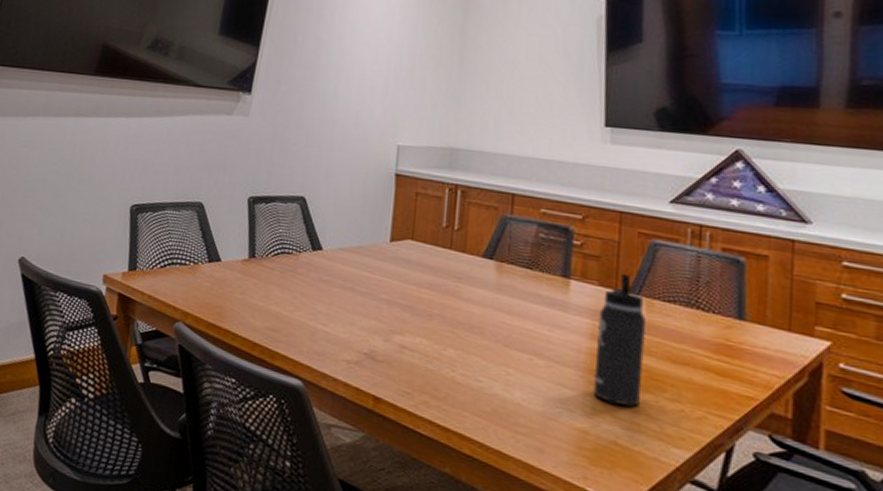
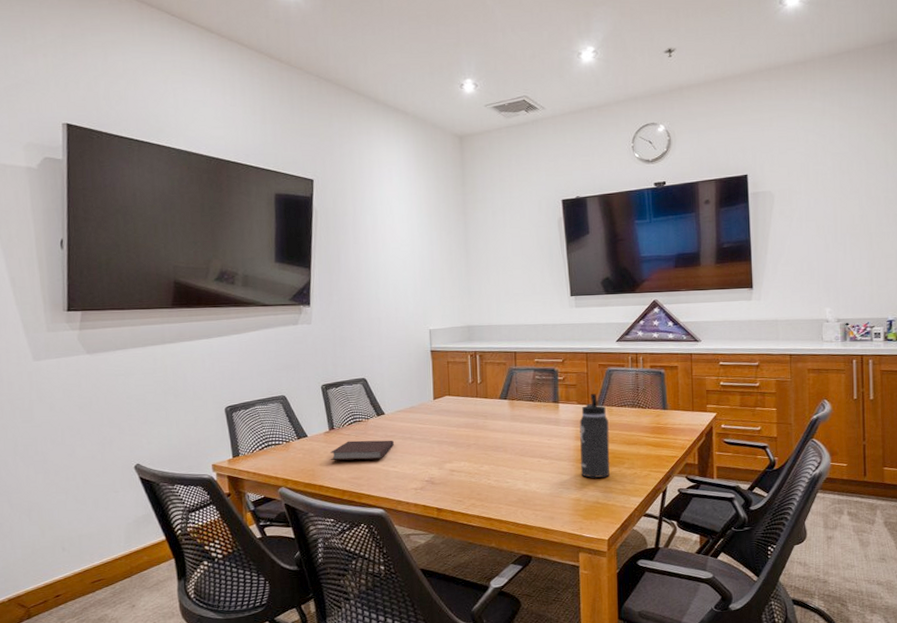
notebook: none [243,277,329,311] -> present [330,440,394,461]

